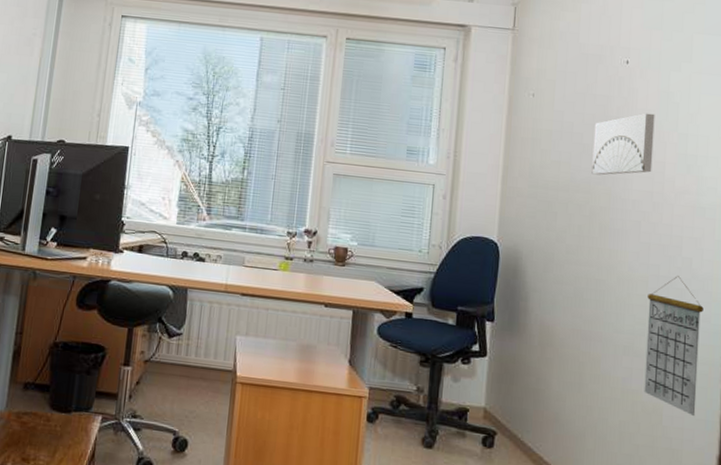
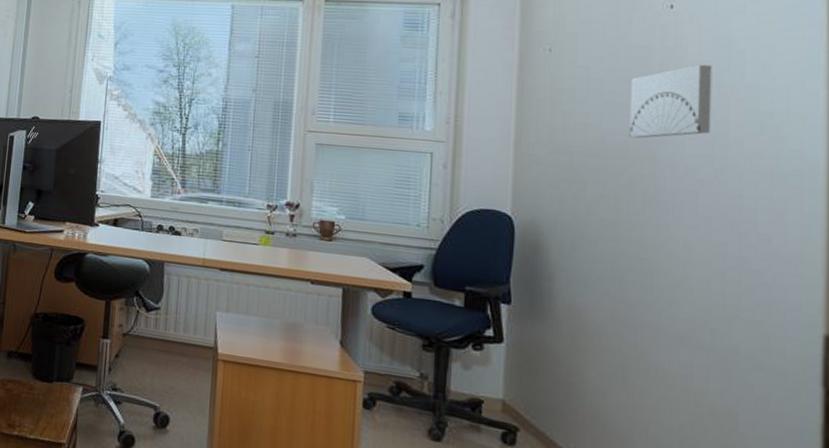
calendar: present [644,276,704,417] -> none [711,255,791,425]

